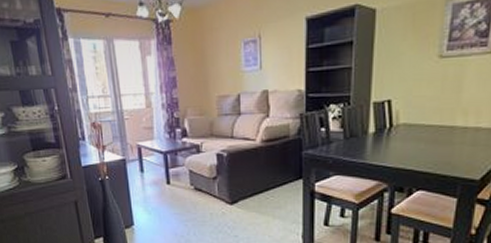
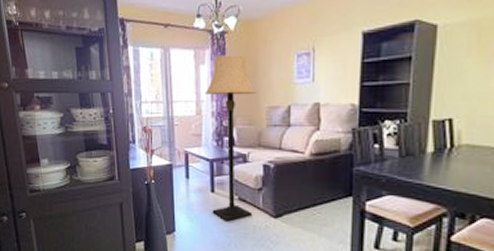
lamp: none [153,44,209,211] -> present [205,55,256,222]

